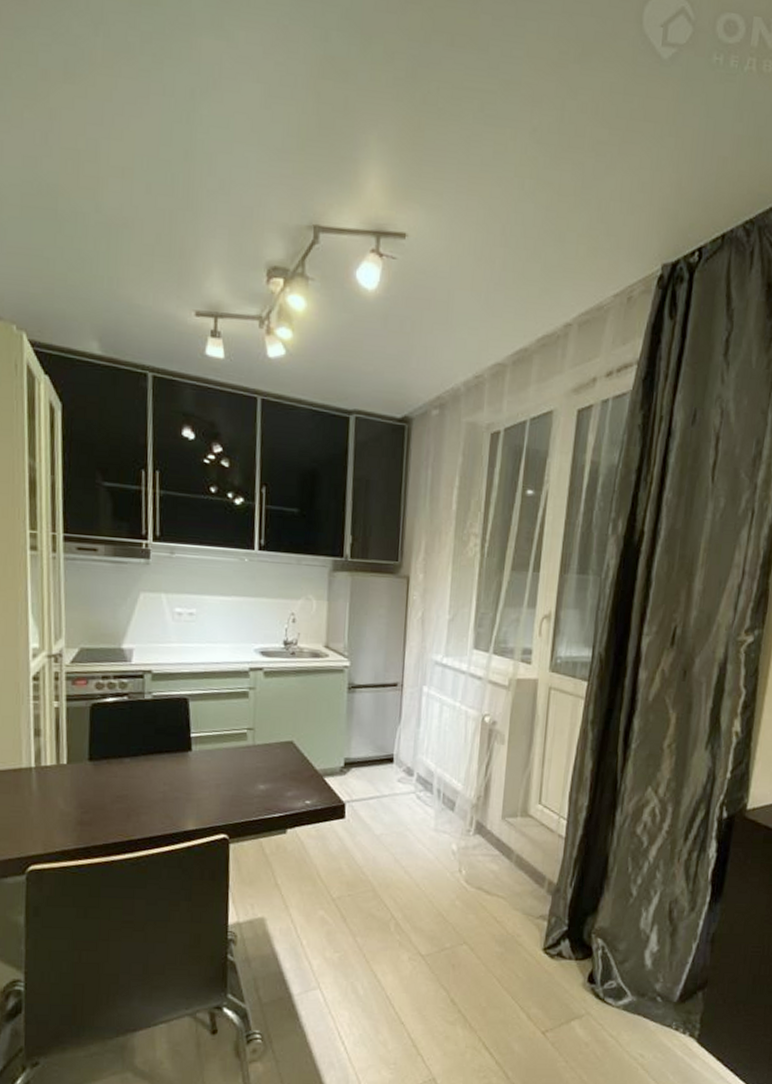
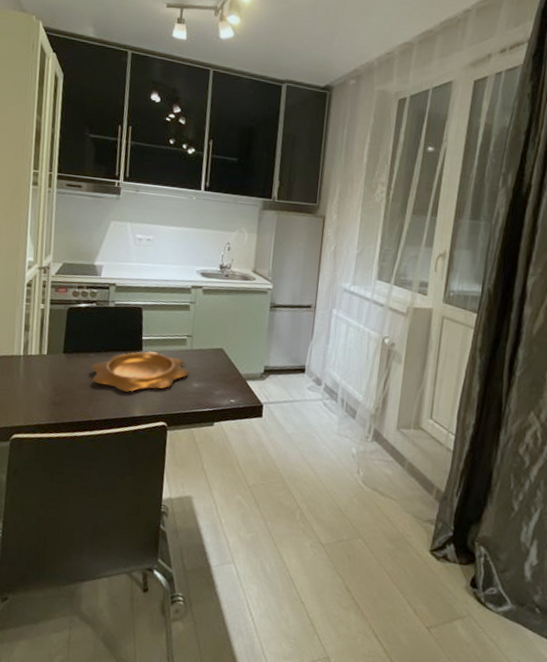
decorative bowl: none [126,749,253,802] -> present [91,350,189,392]

